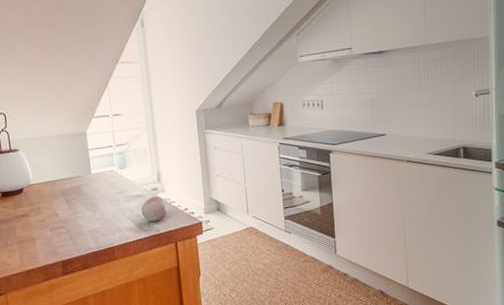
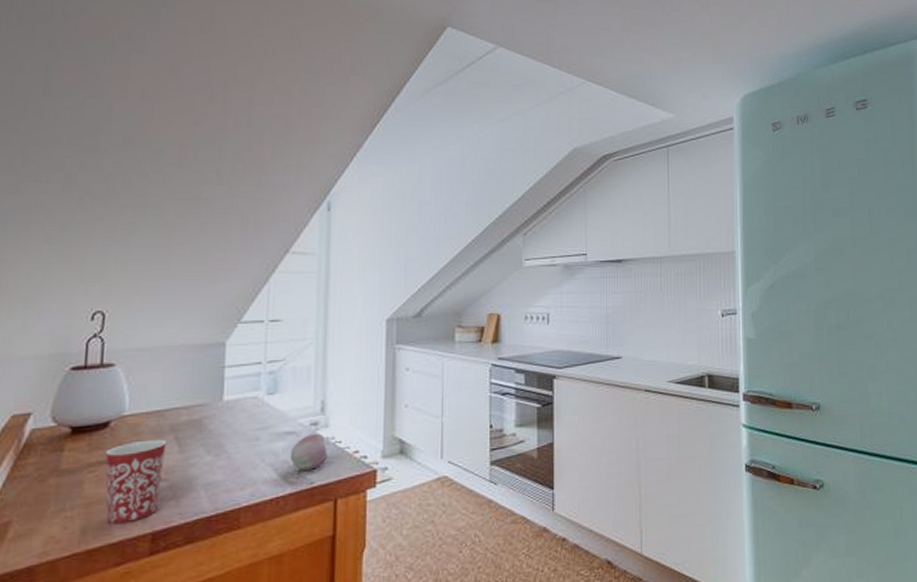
mug: none [24,200,63,254] -> present [105,439,167,523]

